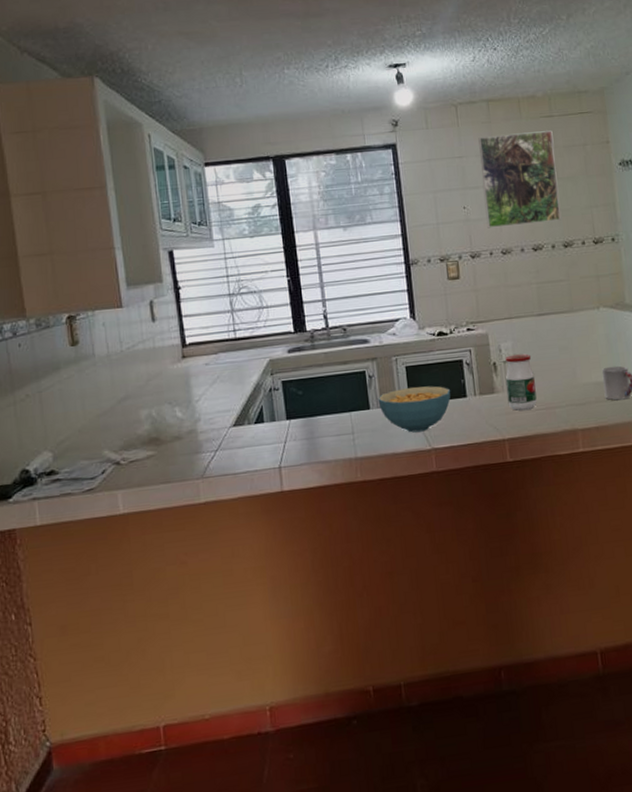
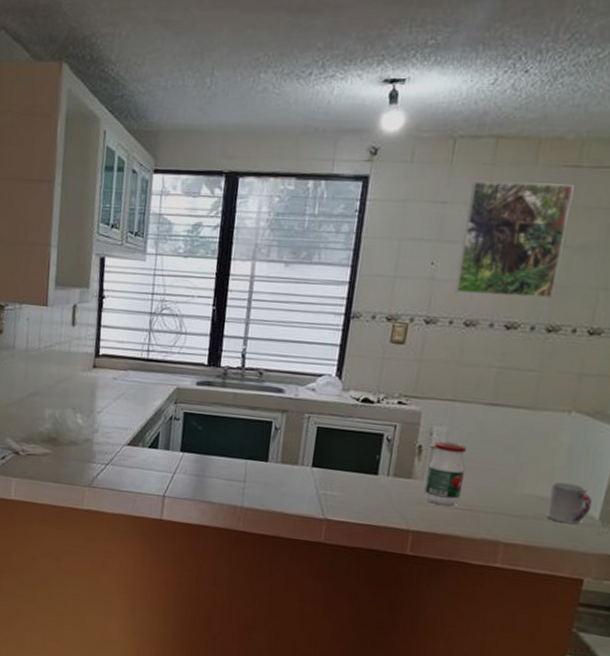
cereal bowl: present [377,386,451,433] -> none [278,448,362,499]

